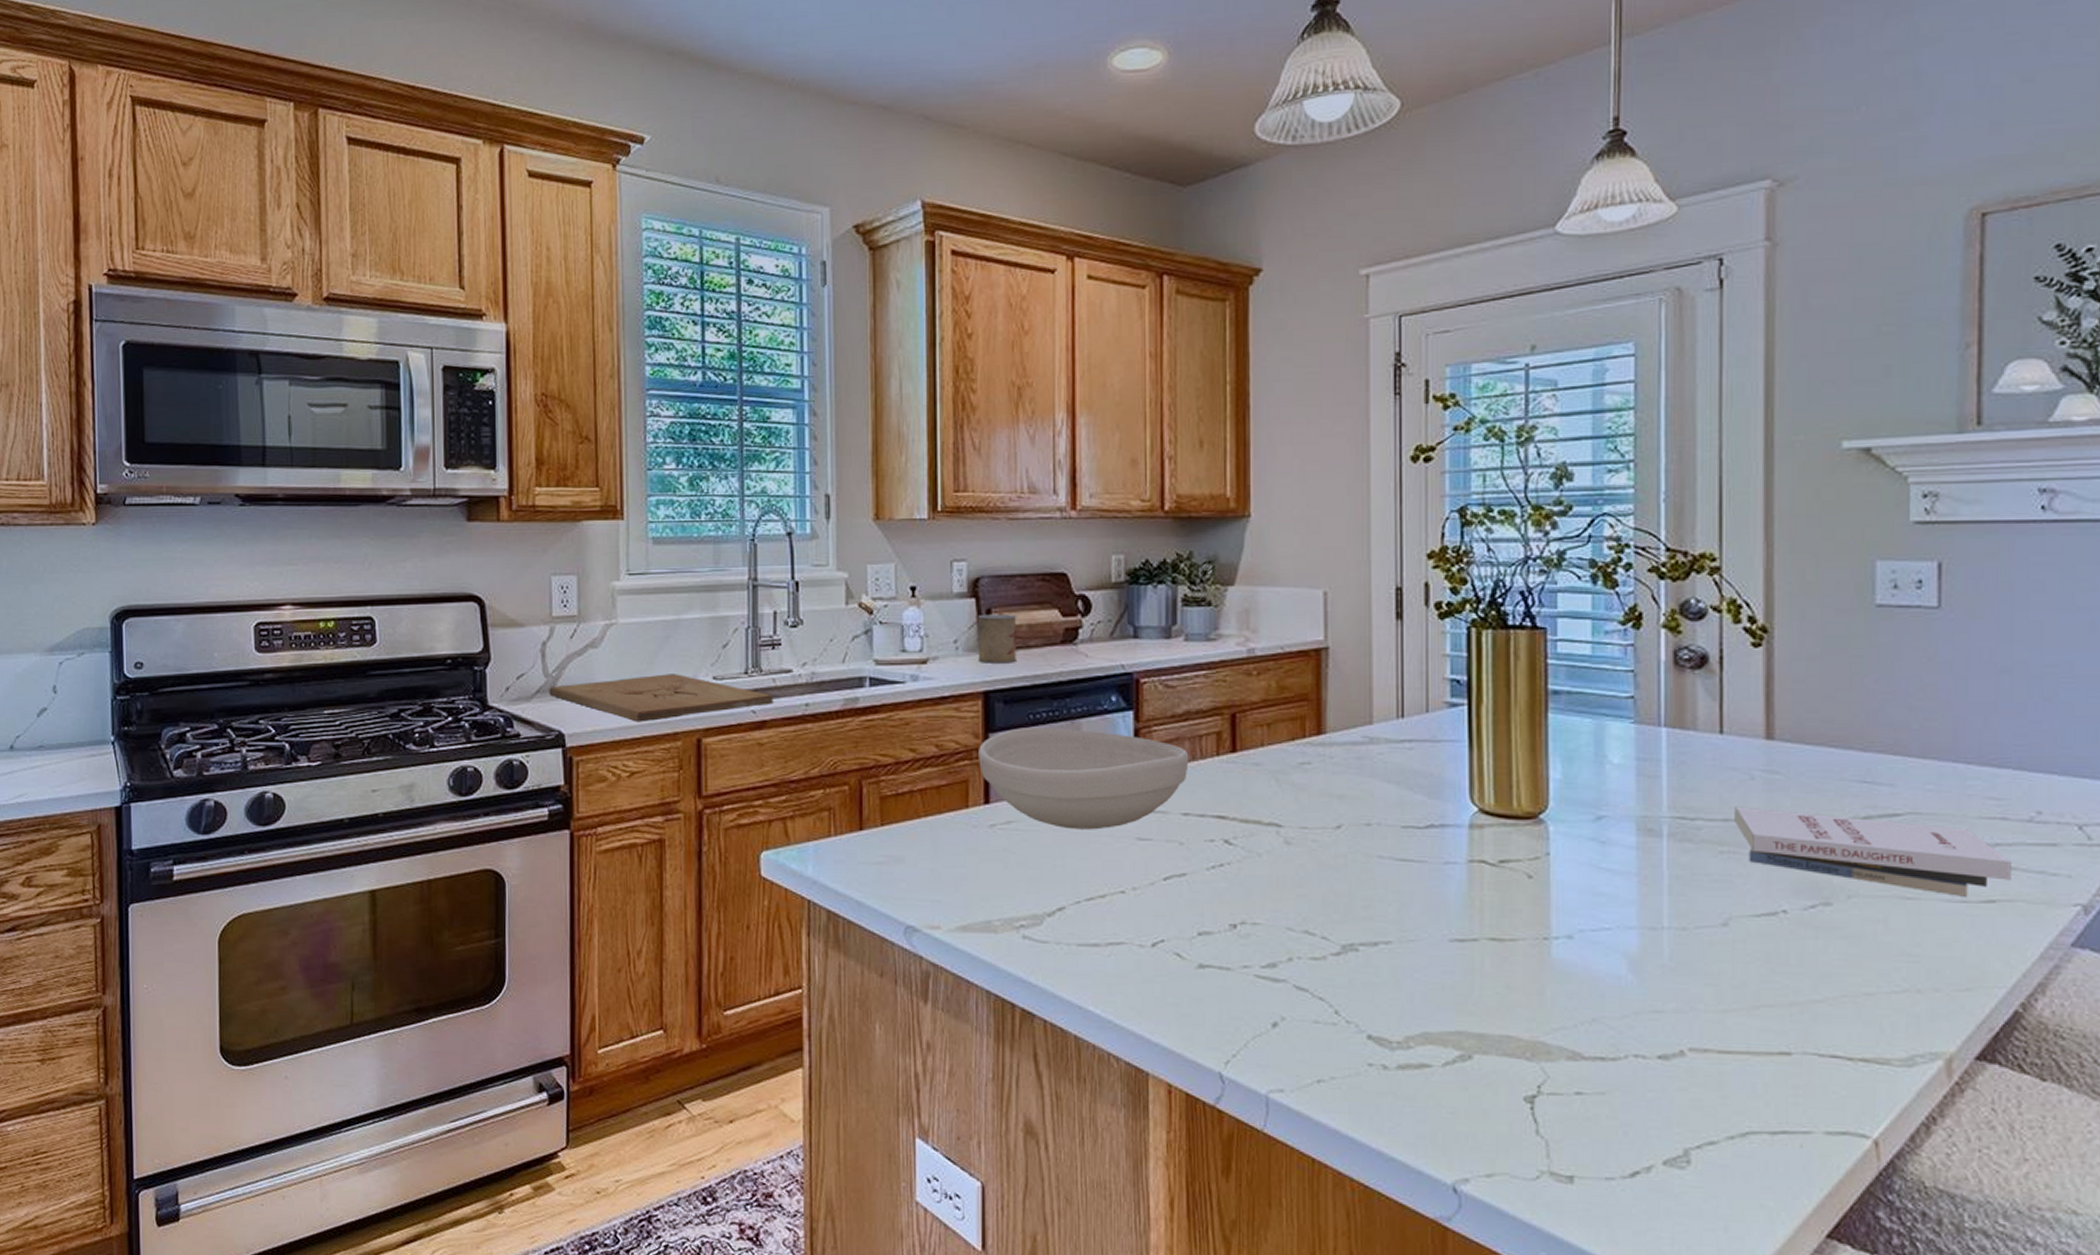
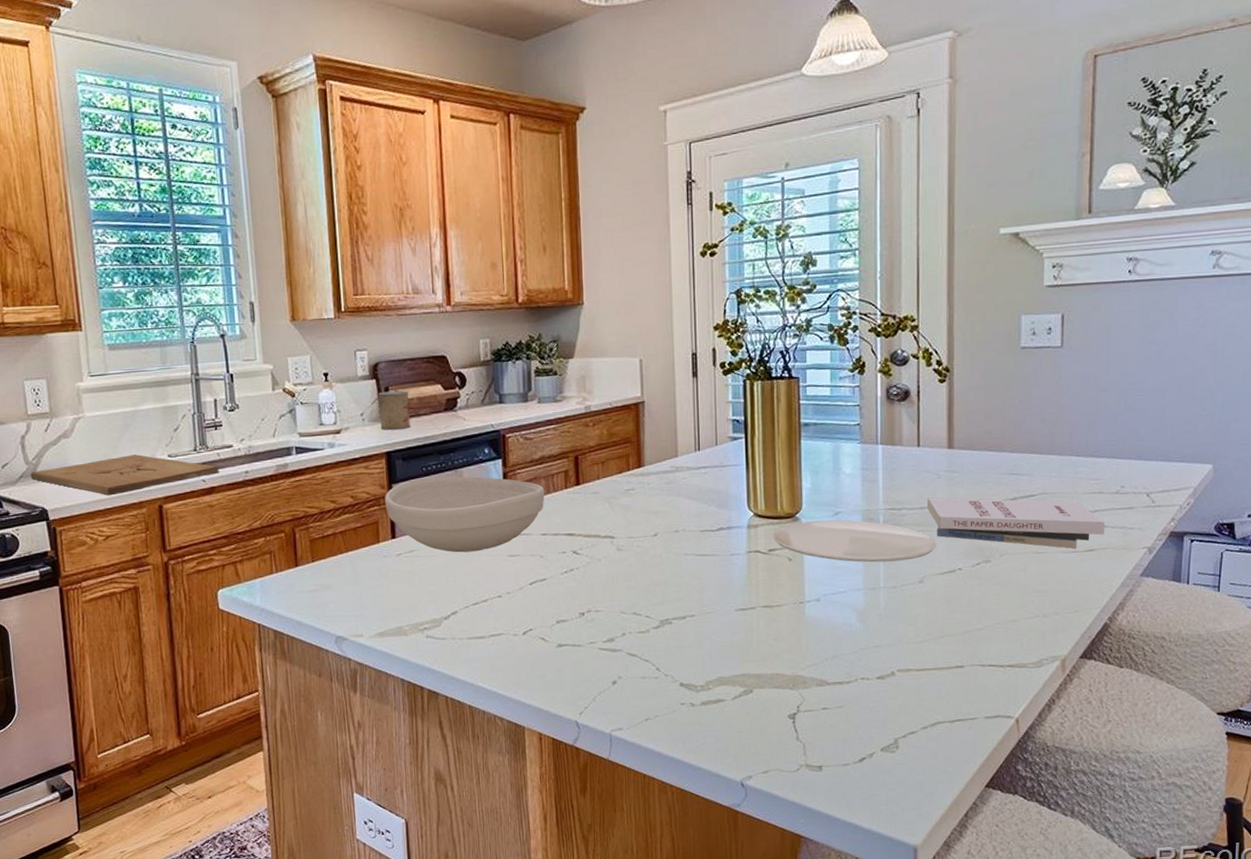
plate: none [1506,825,1749,892] -> present [773,520,937,563]

